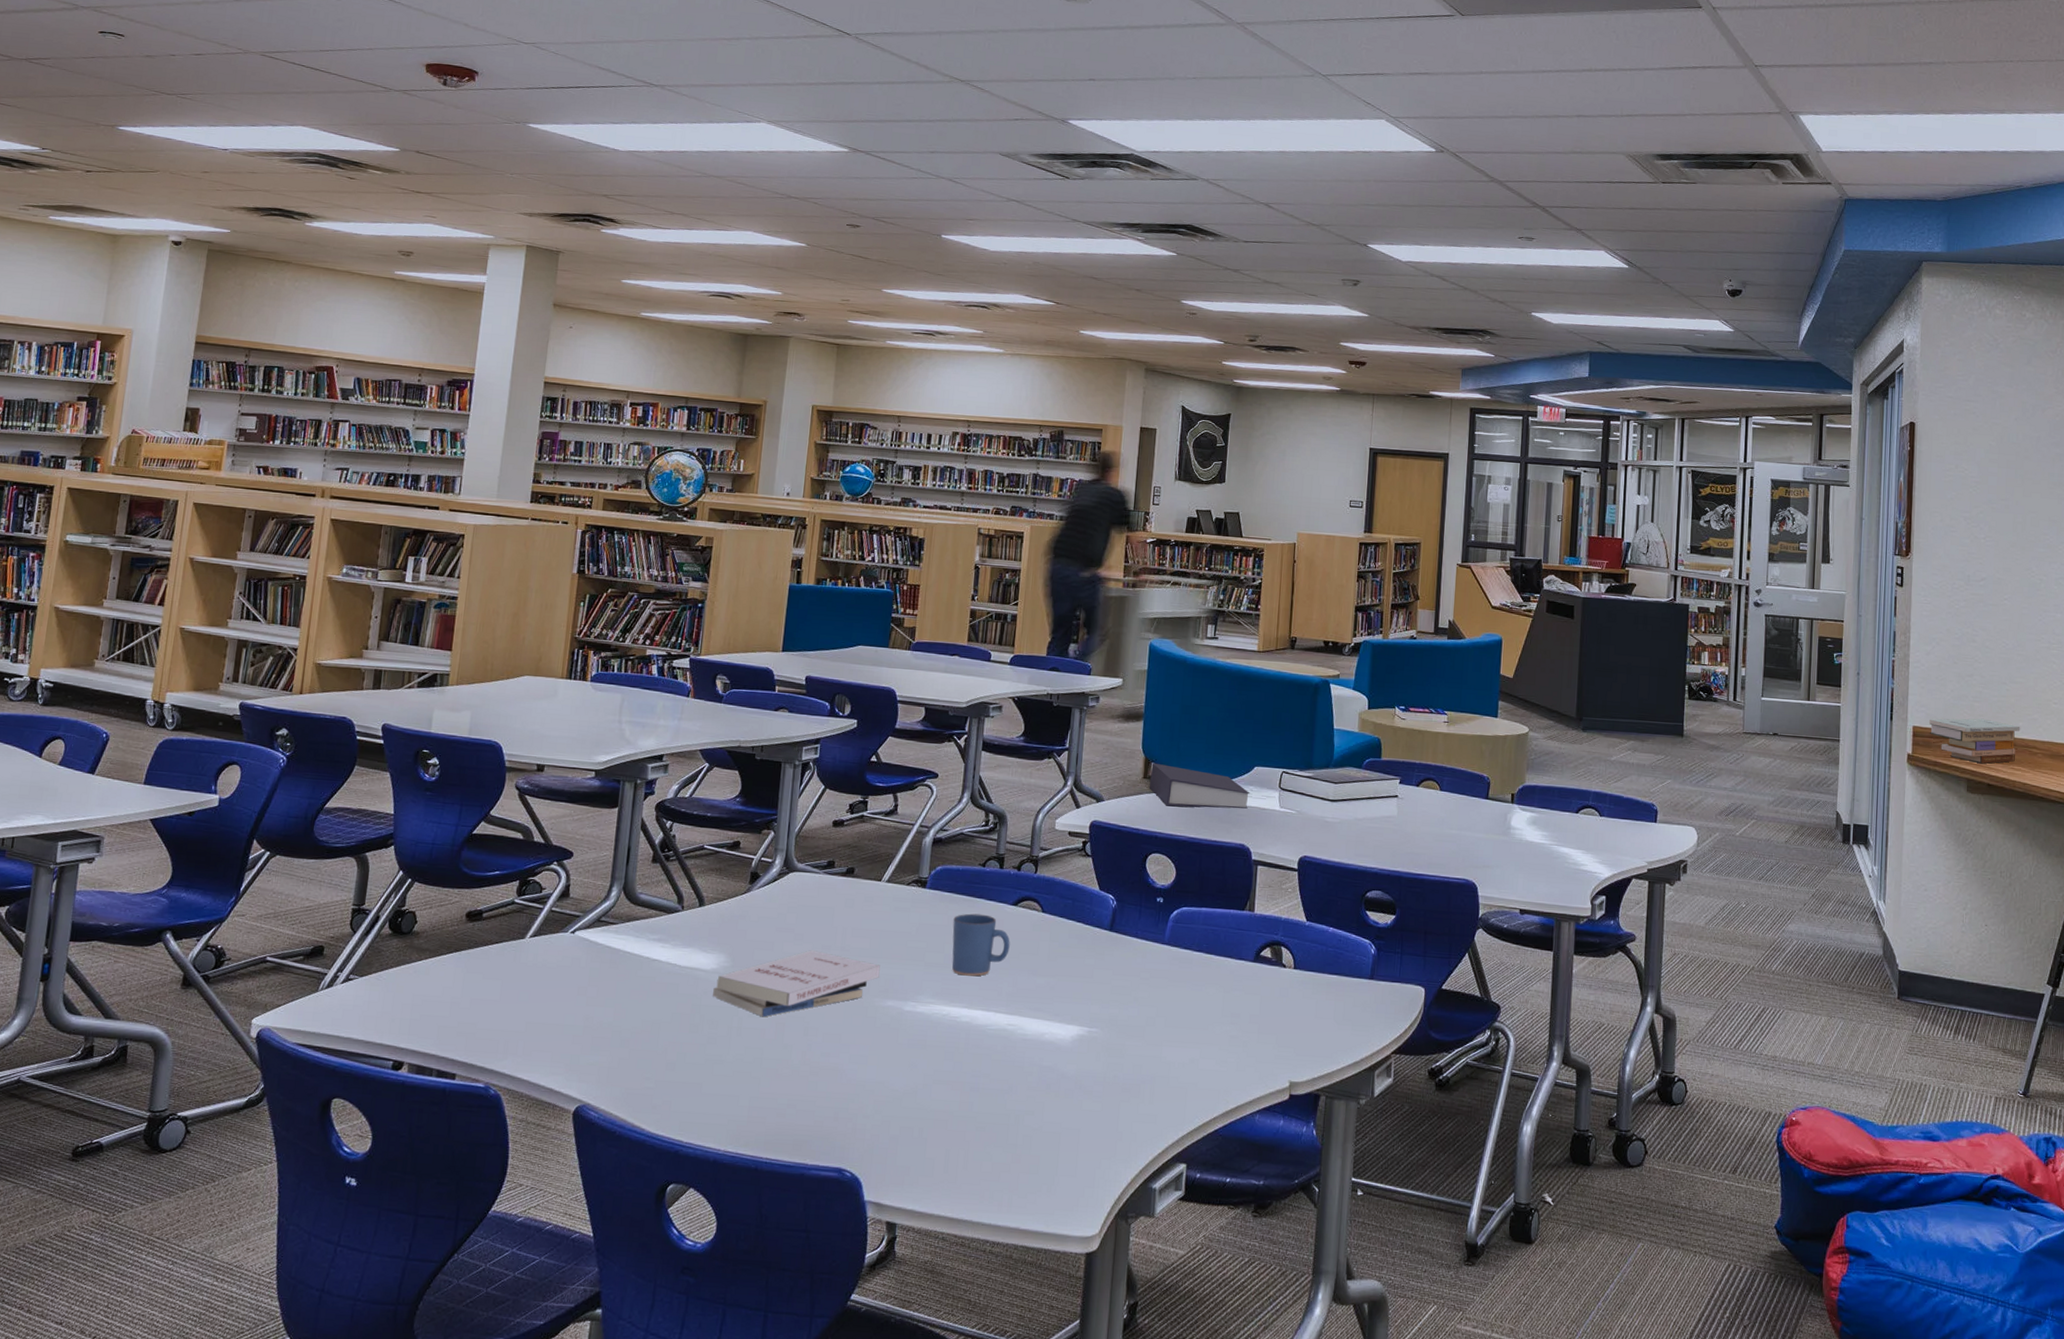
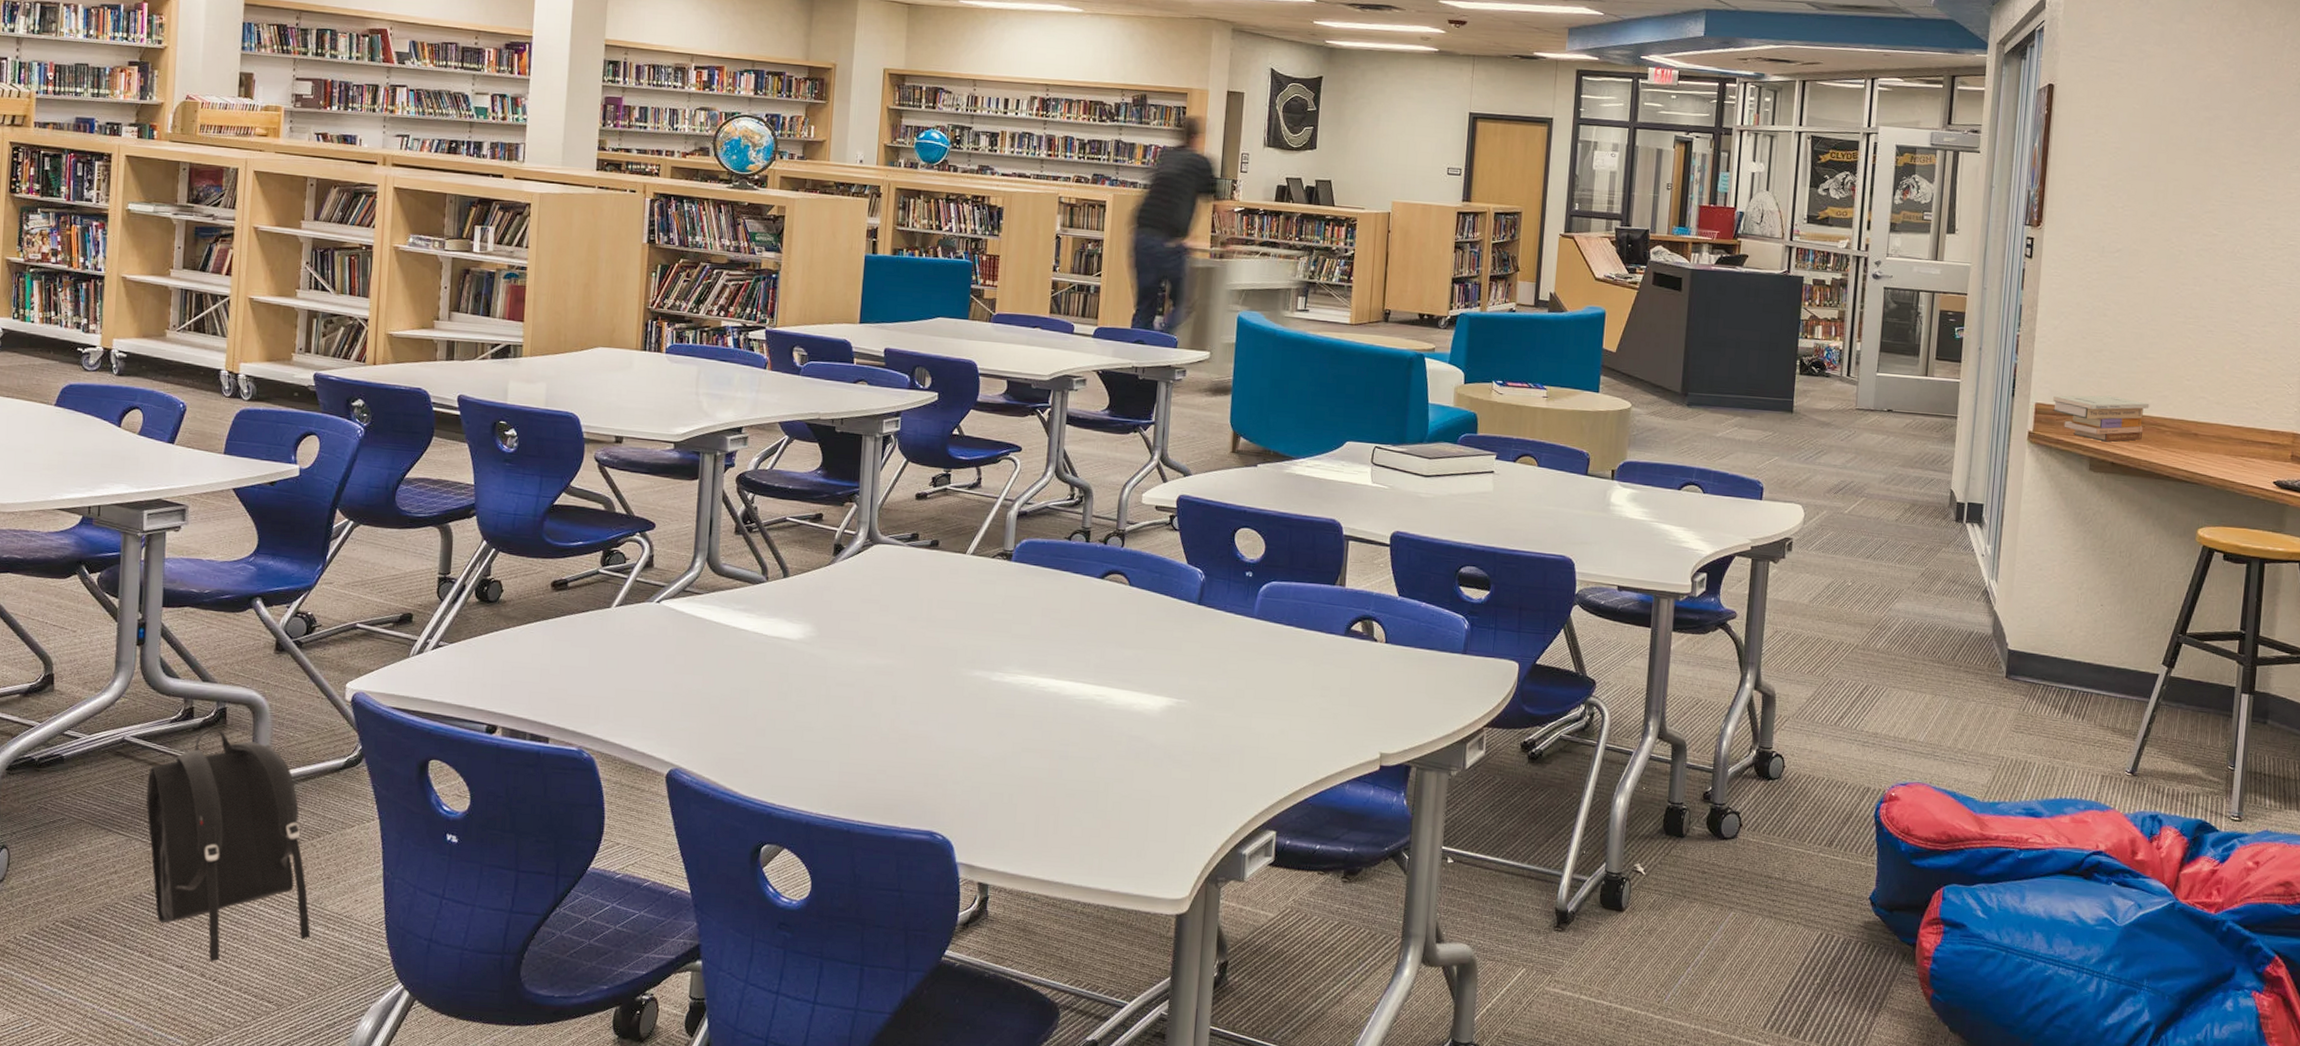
backpack: none [37,1067,199,1318] -> present [146,728,311,962]
books: present [713,950,880,1017] -> none [800,621,967,686]
mug: present [952,913,1010,977] -> none [1039,586,1098,648]
book: present [1149,762,1250,809] -> none [1237,437,1342,484]

